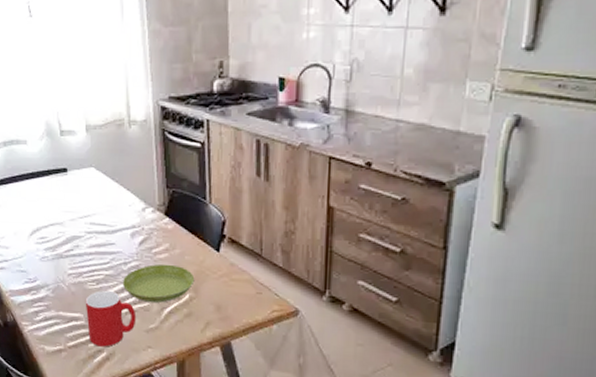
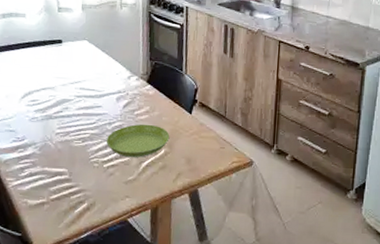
cup: present [85,291,137,347] -> none [70,148,117,199]

